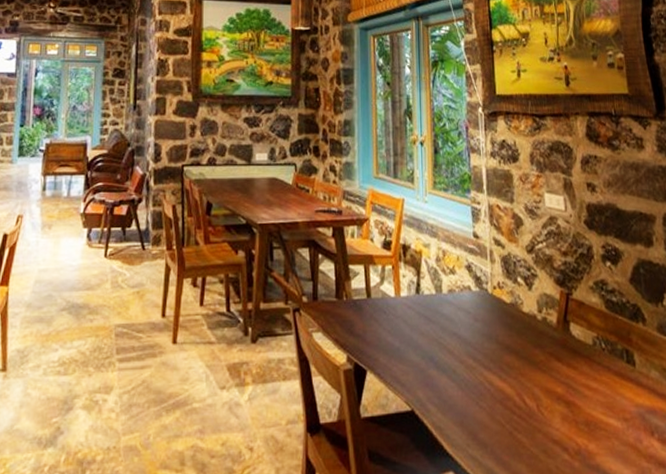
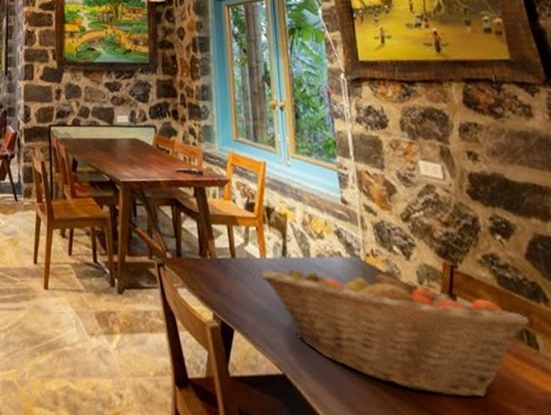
fruit basket: none [394,298,630,417] -> present [260,266,530,398]

